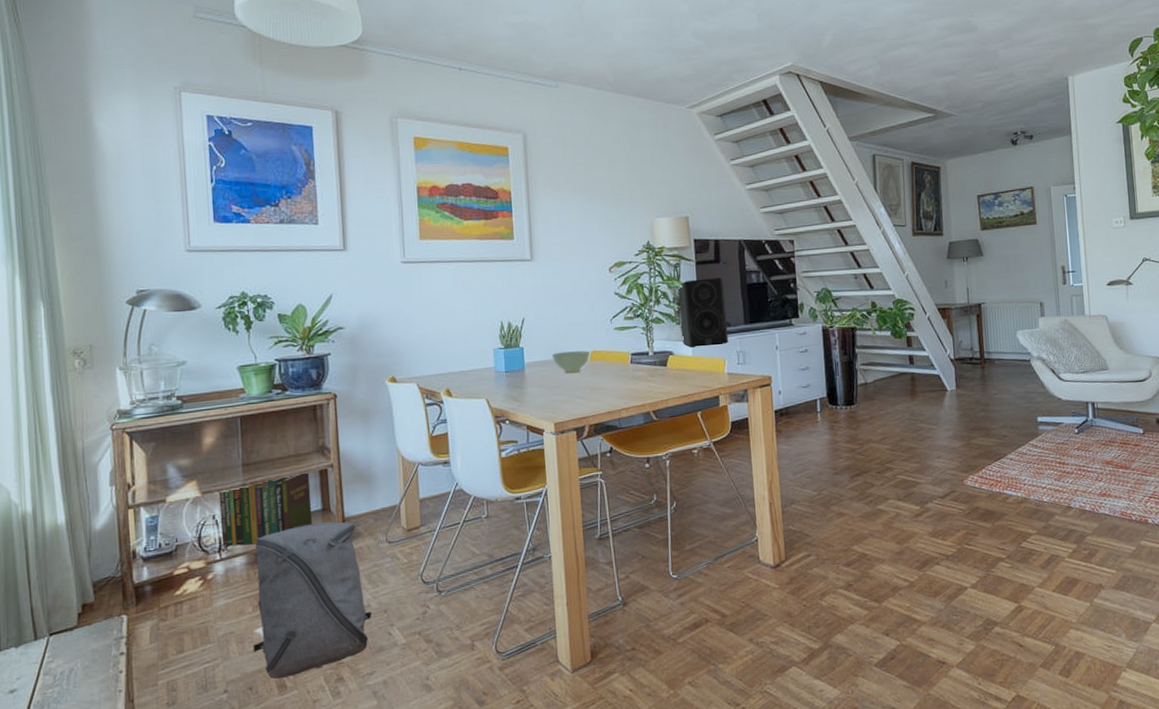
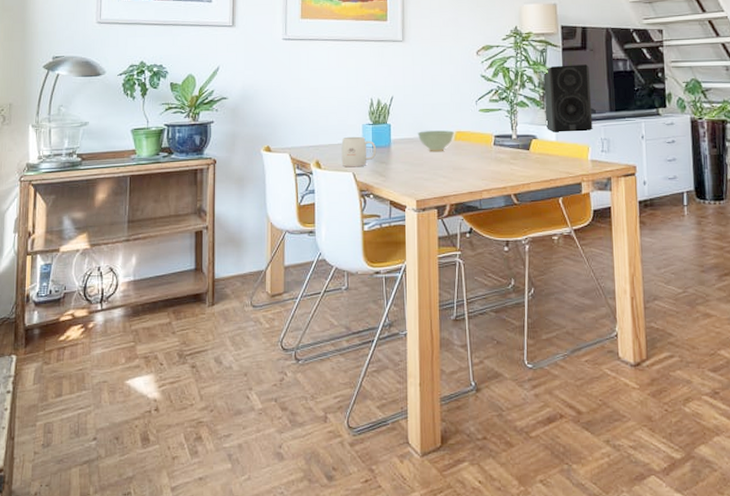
books: present [218,471,313,547] -> none [104,231,186,298]
backpack: present [252,522,373,680] -> none [122,282,233,432]
mug: none [472,361,510,394] -> present [341,136,377,168]

